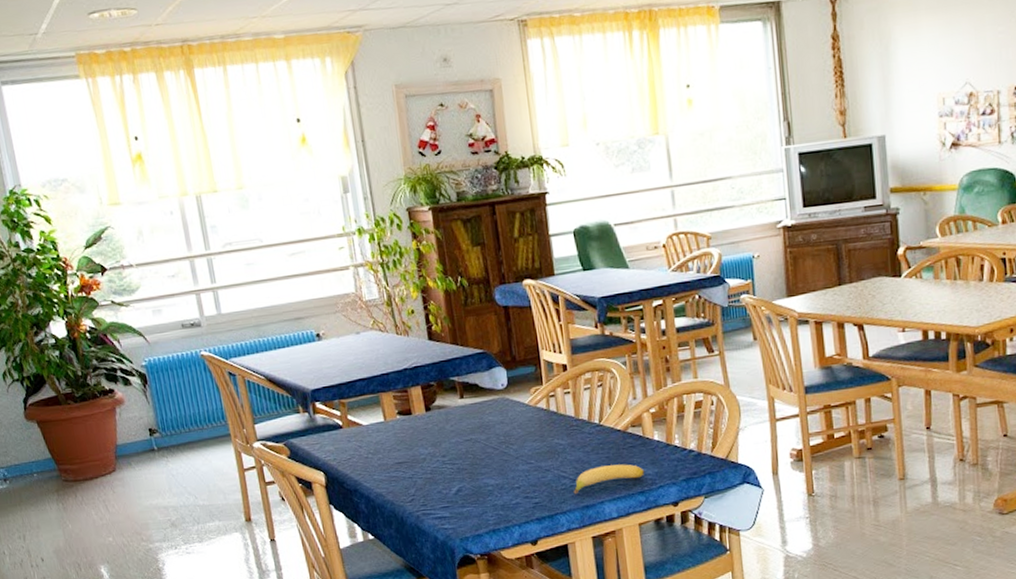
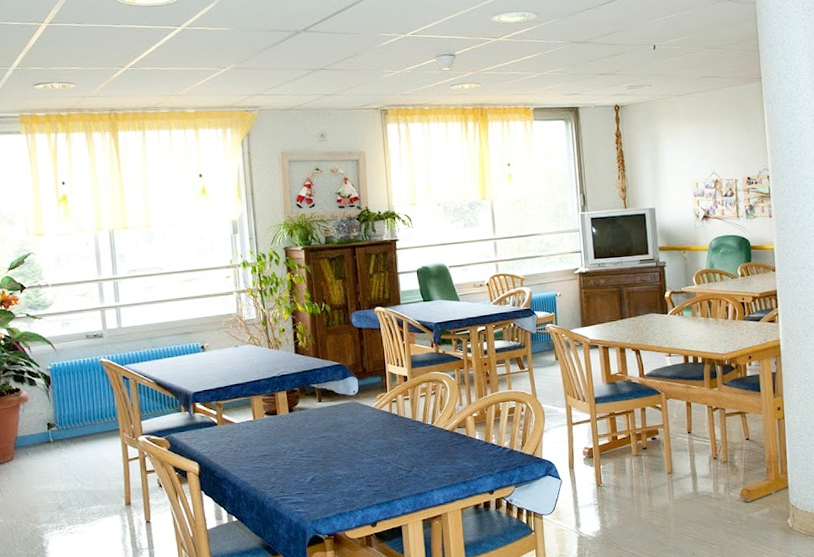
banana: present [573,464,645,495] -> none [408,458,468,484]

